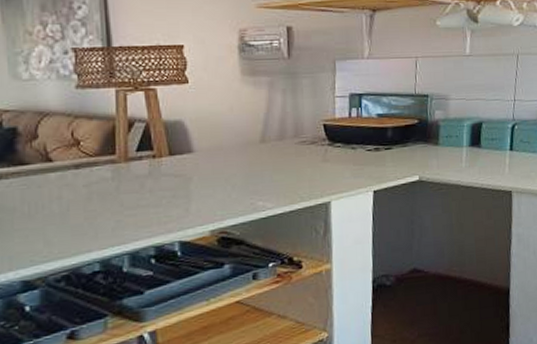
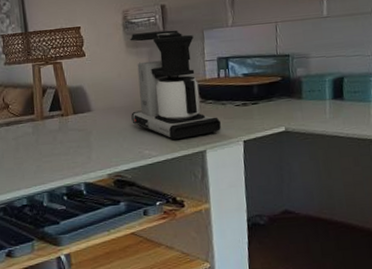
coffee maker: none [243,58,349,190] -> present [129,30,221,141]

